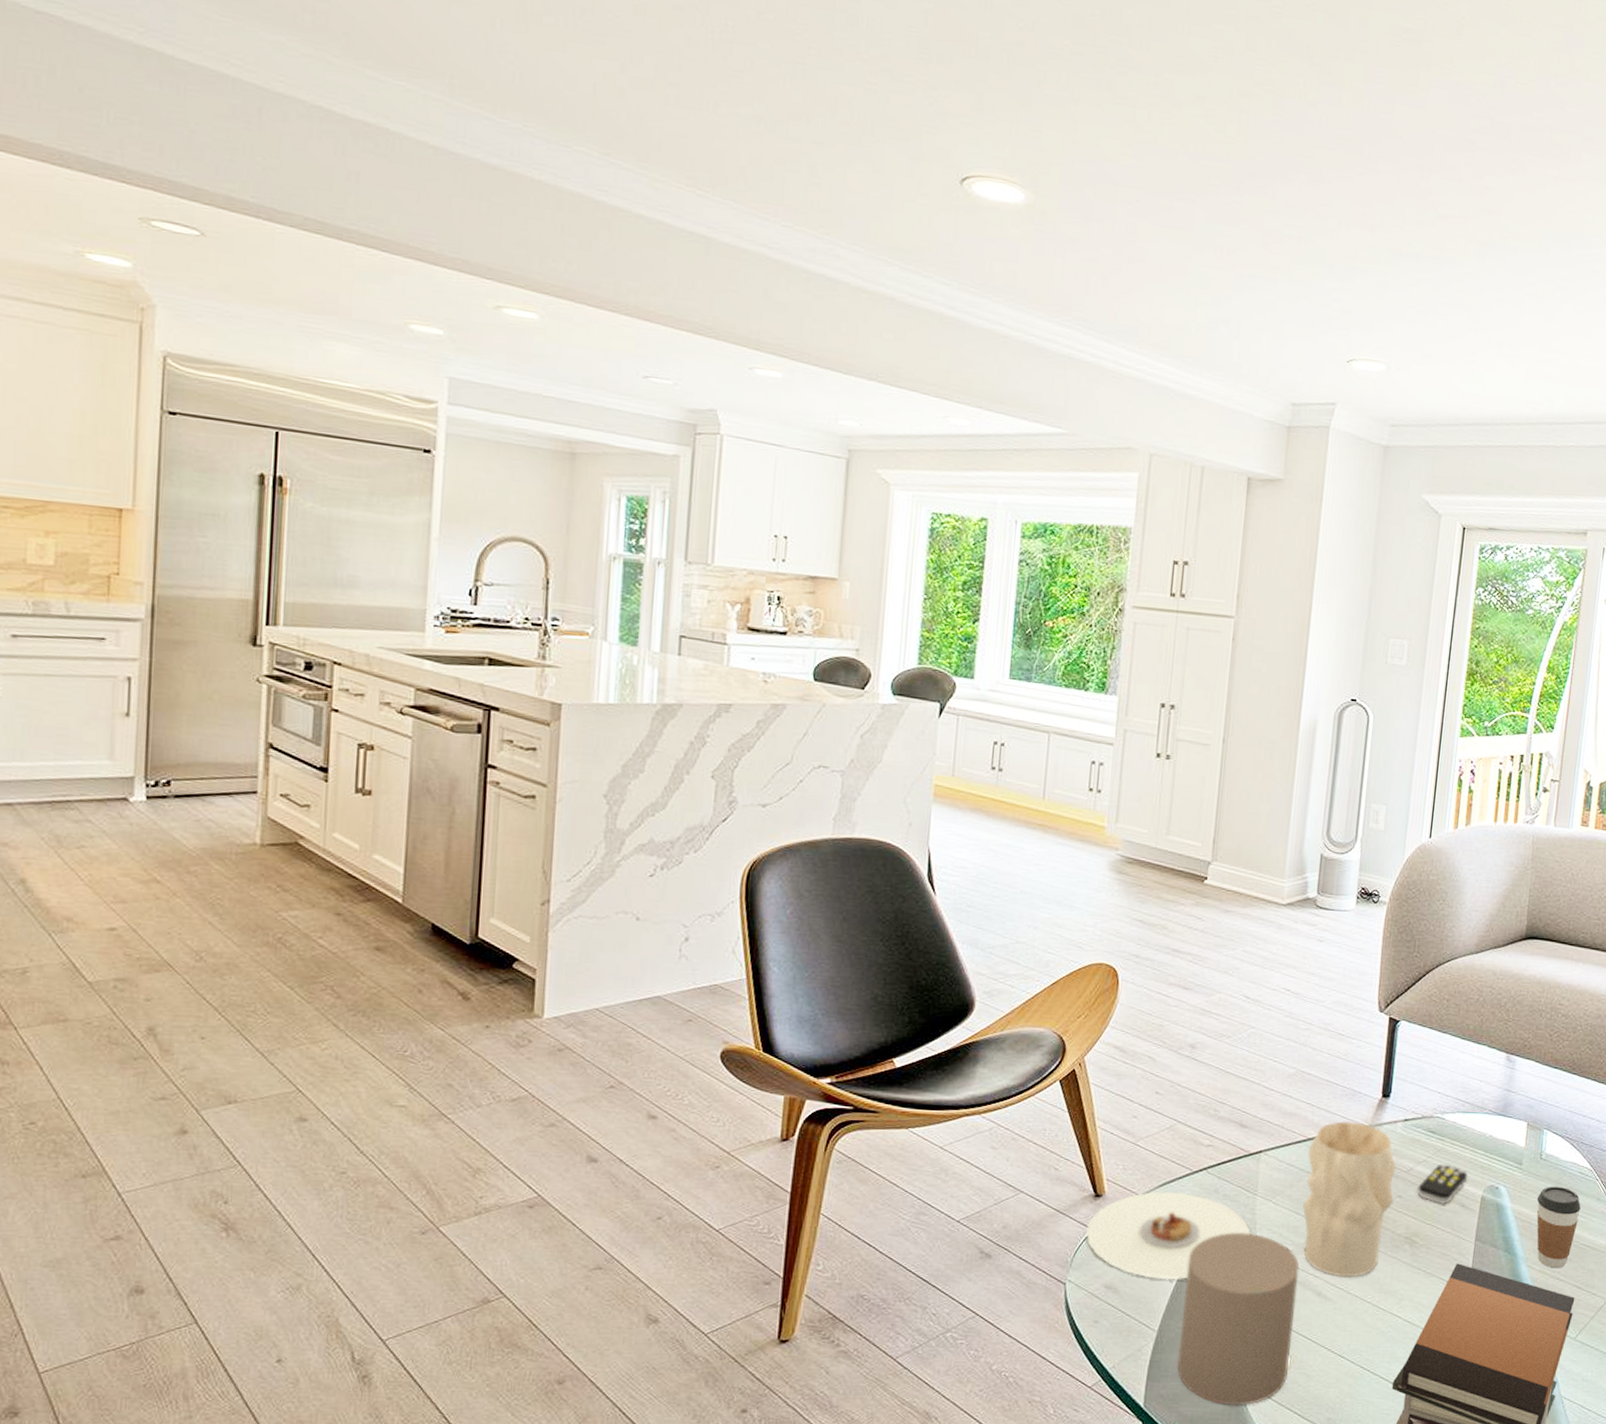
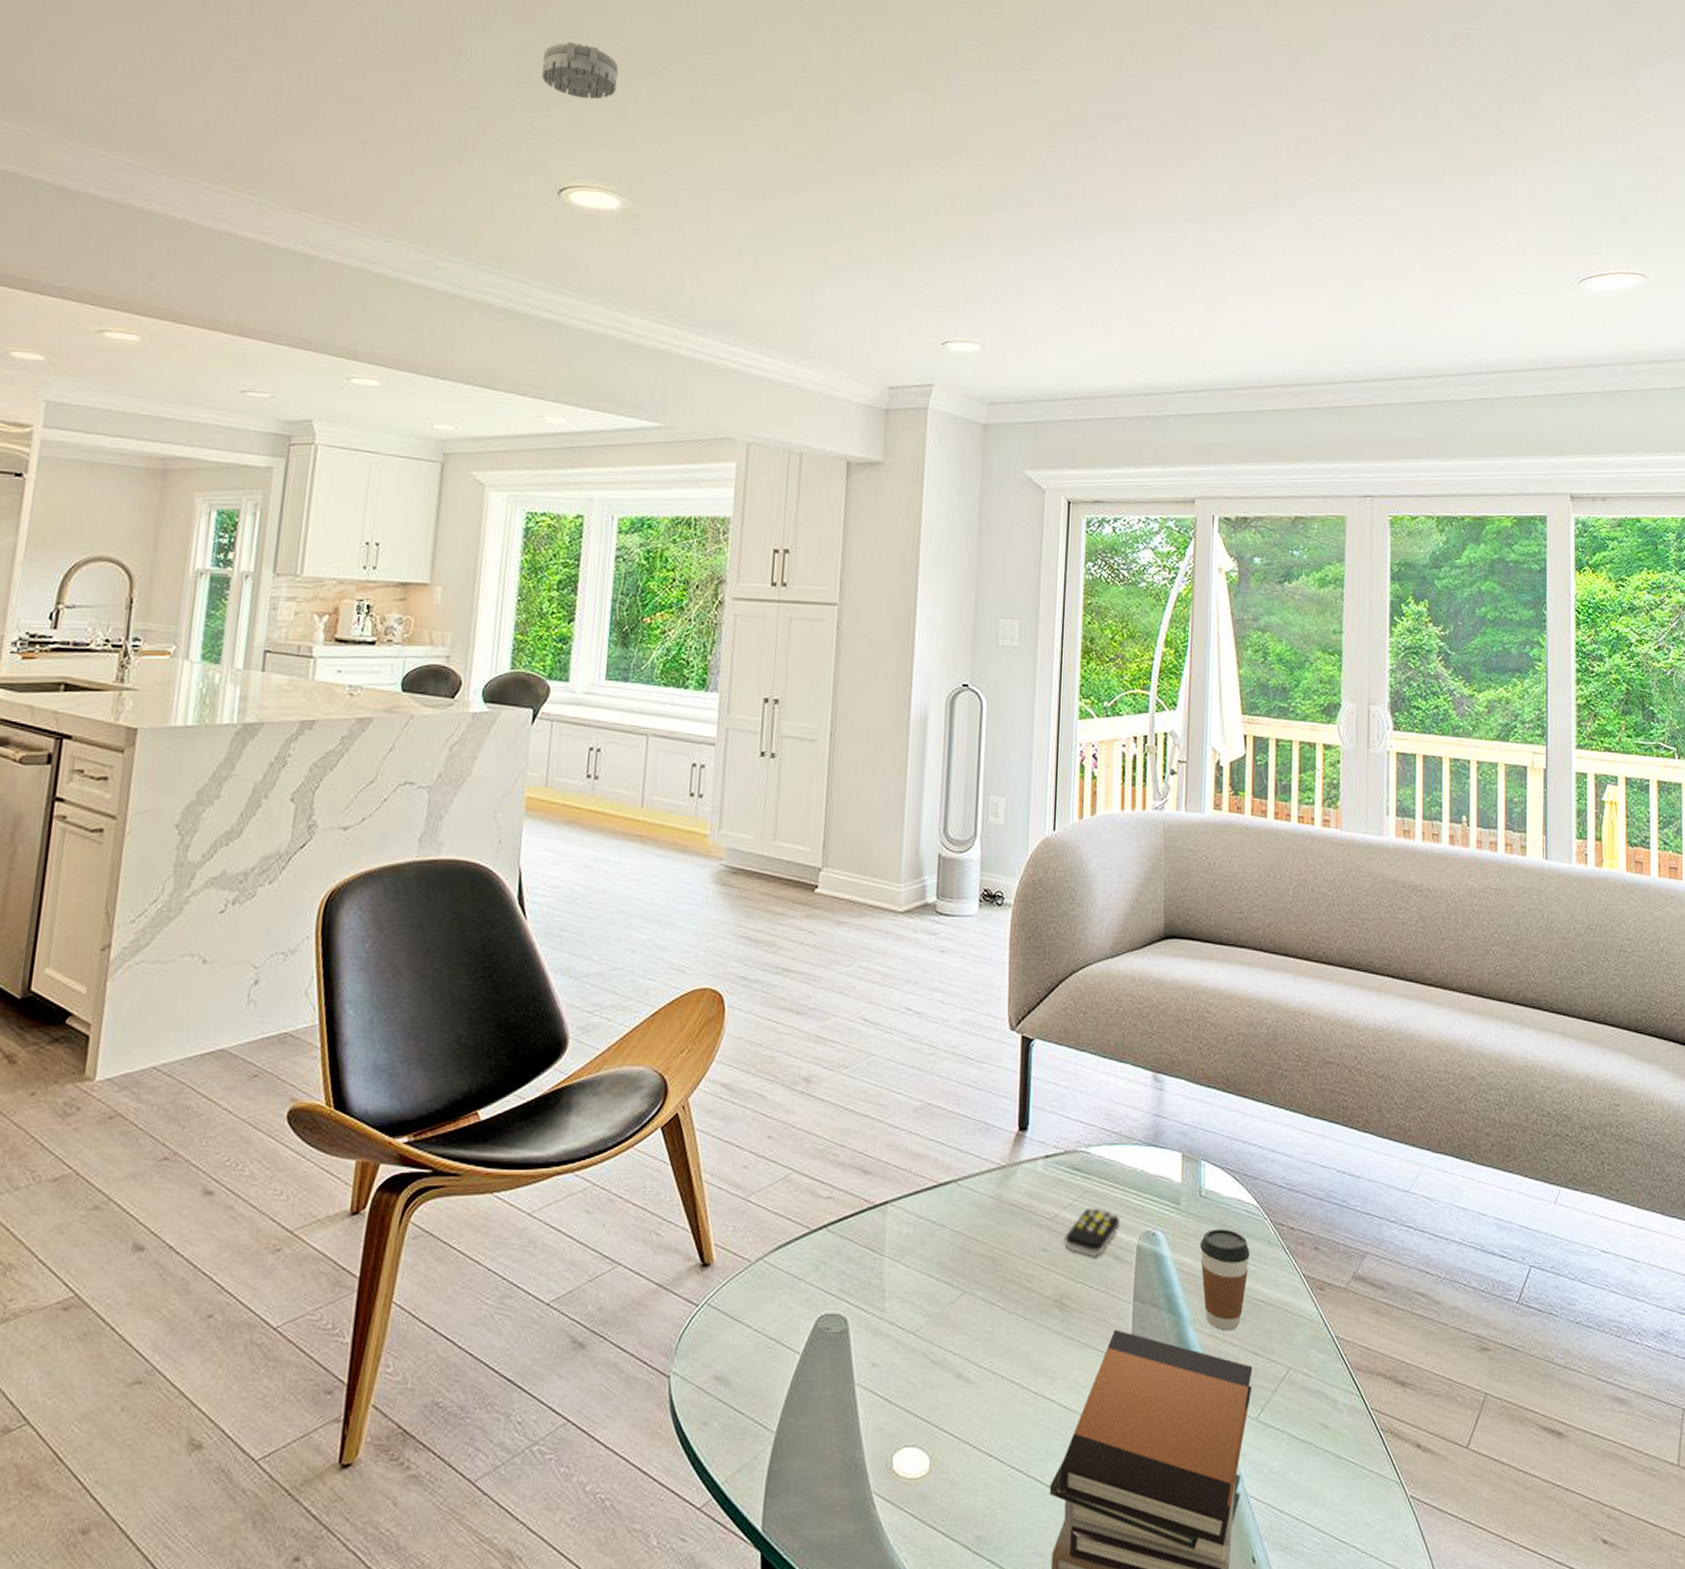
smoke detector: none [941,14,1023,81] -> present [541,42,619,100]
plate: present [1085,1191,1252,1280] -> none [692,1256,881,1367]
candle: present [1177,1232,1299,1405] -> none [799,1303,936,1524]
vase: present [1303,1121,1396,1278] -> none [937,1161,1039,1354]

